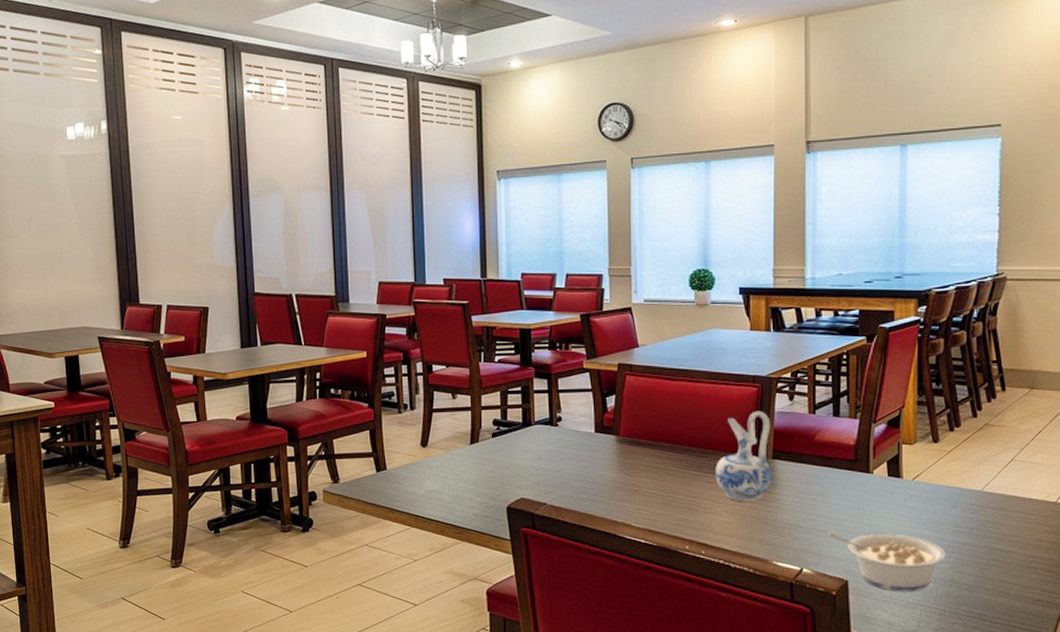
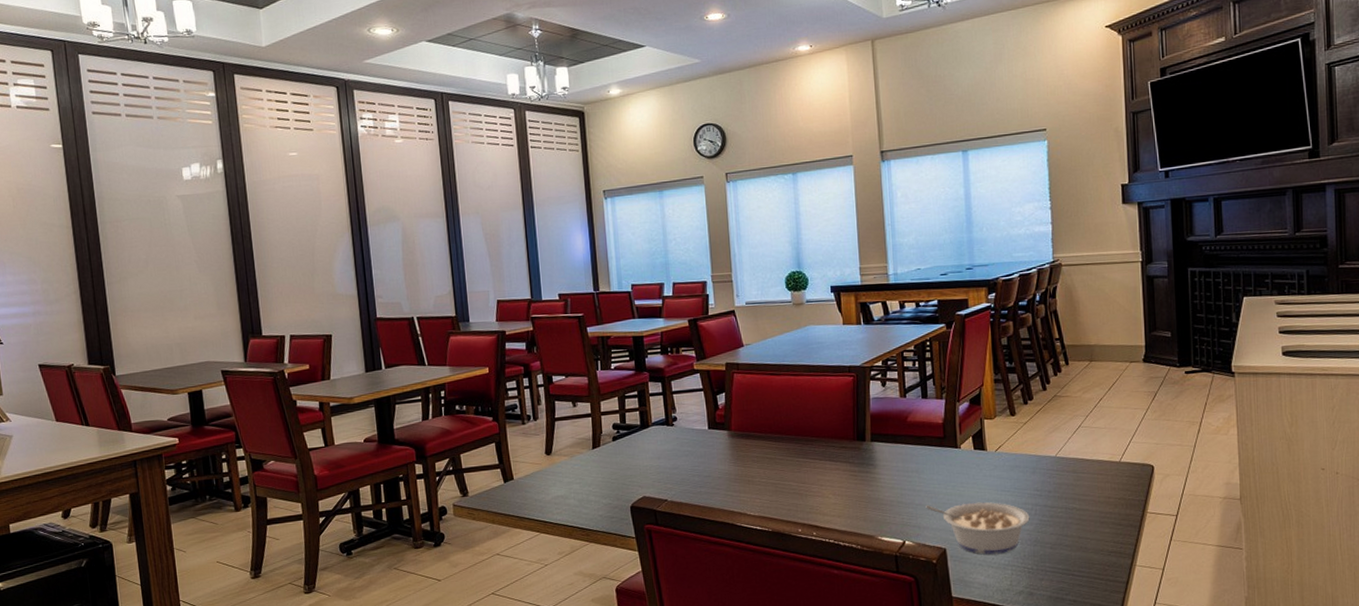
ceramic pitcher: present [715,411,772,502] -> none [820,398,872,484]

